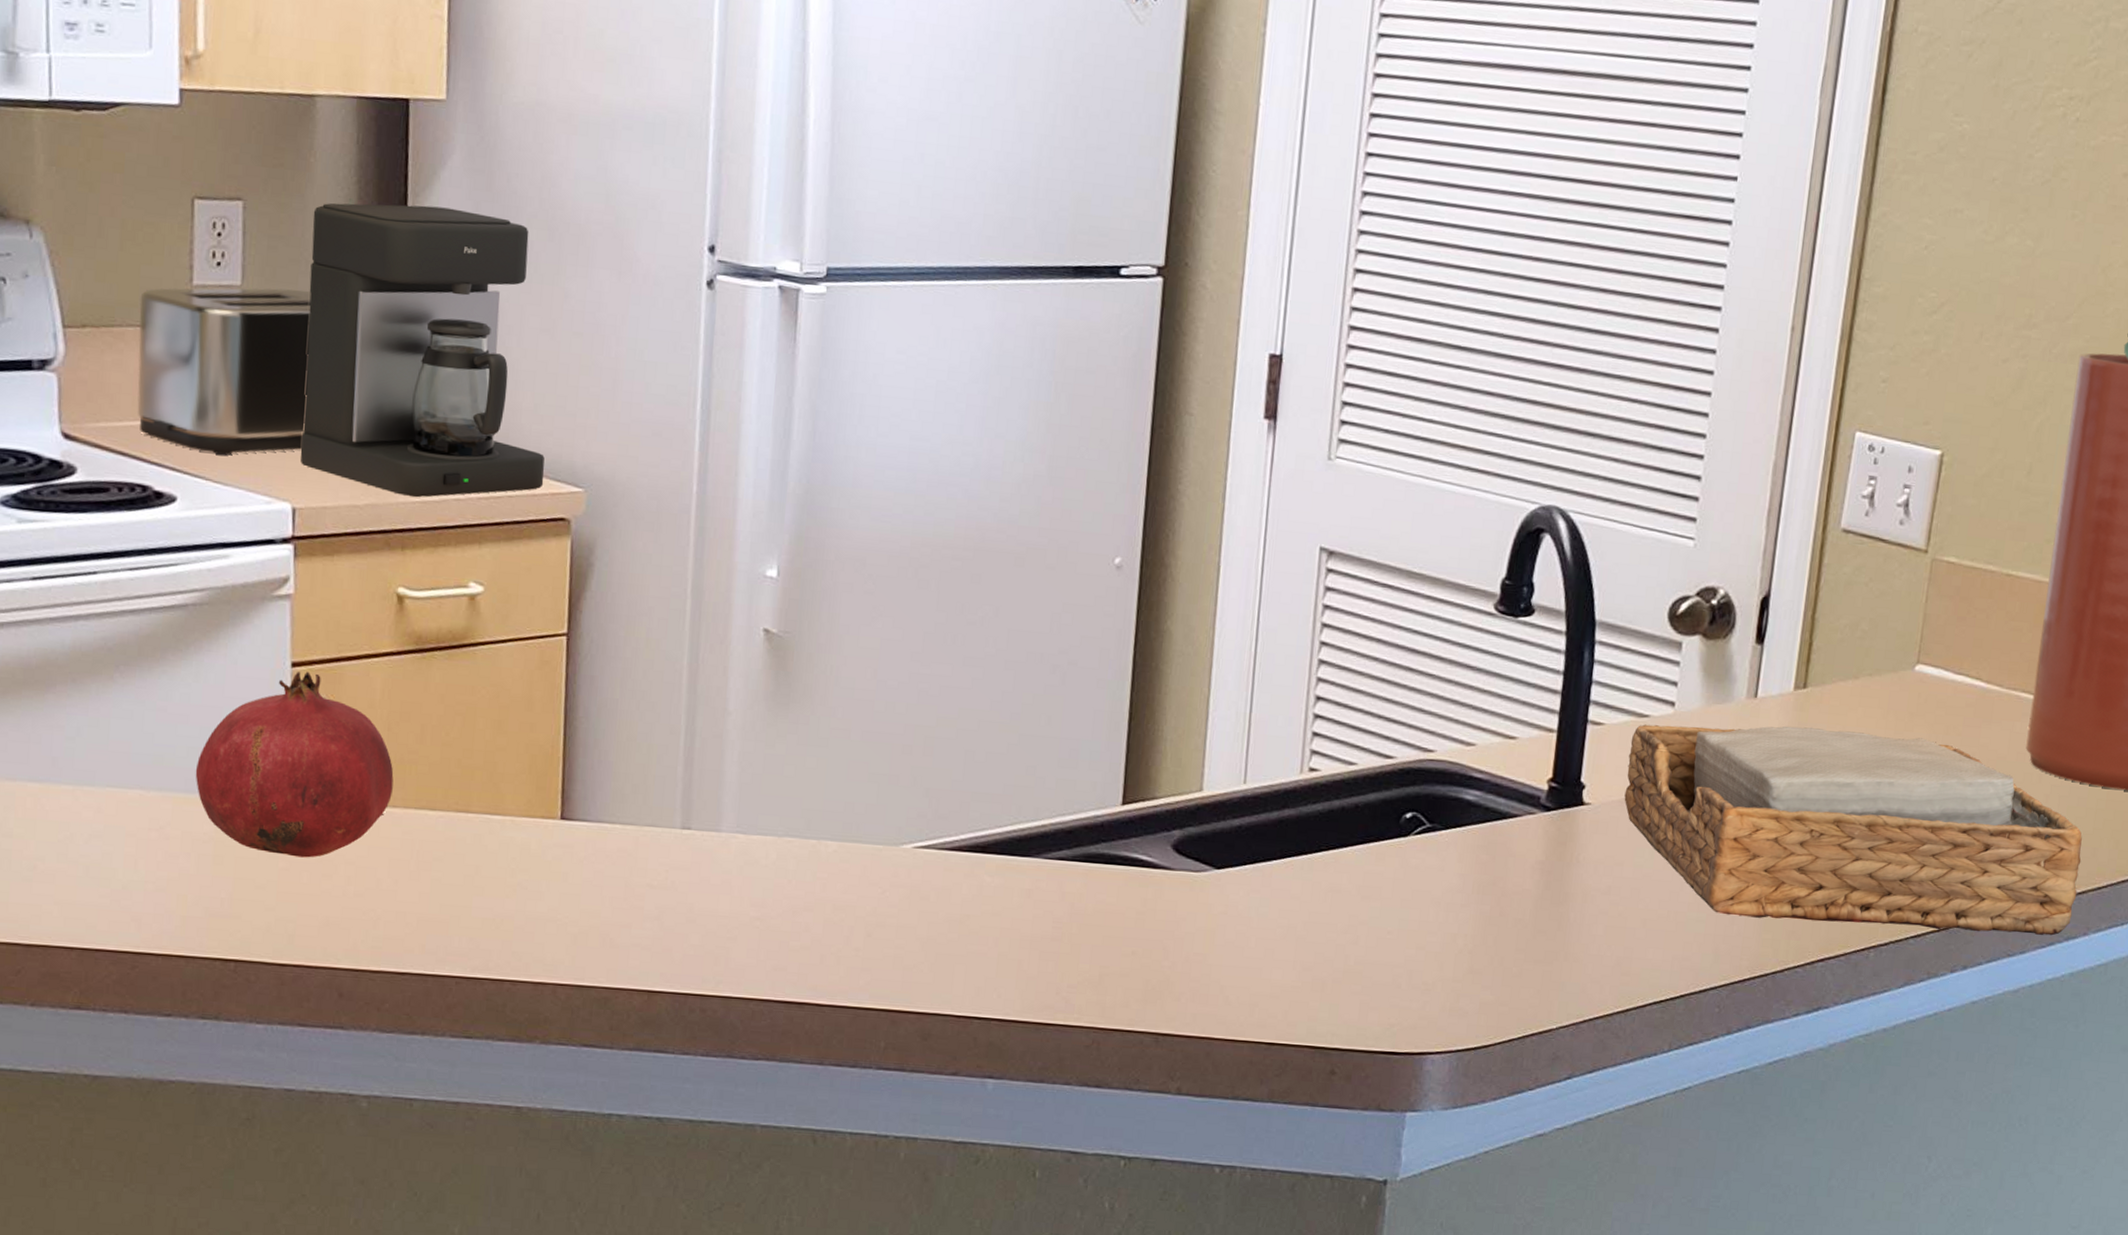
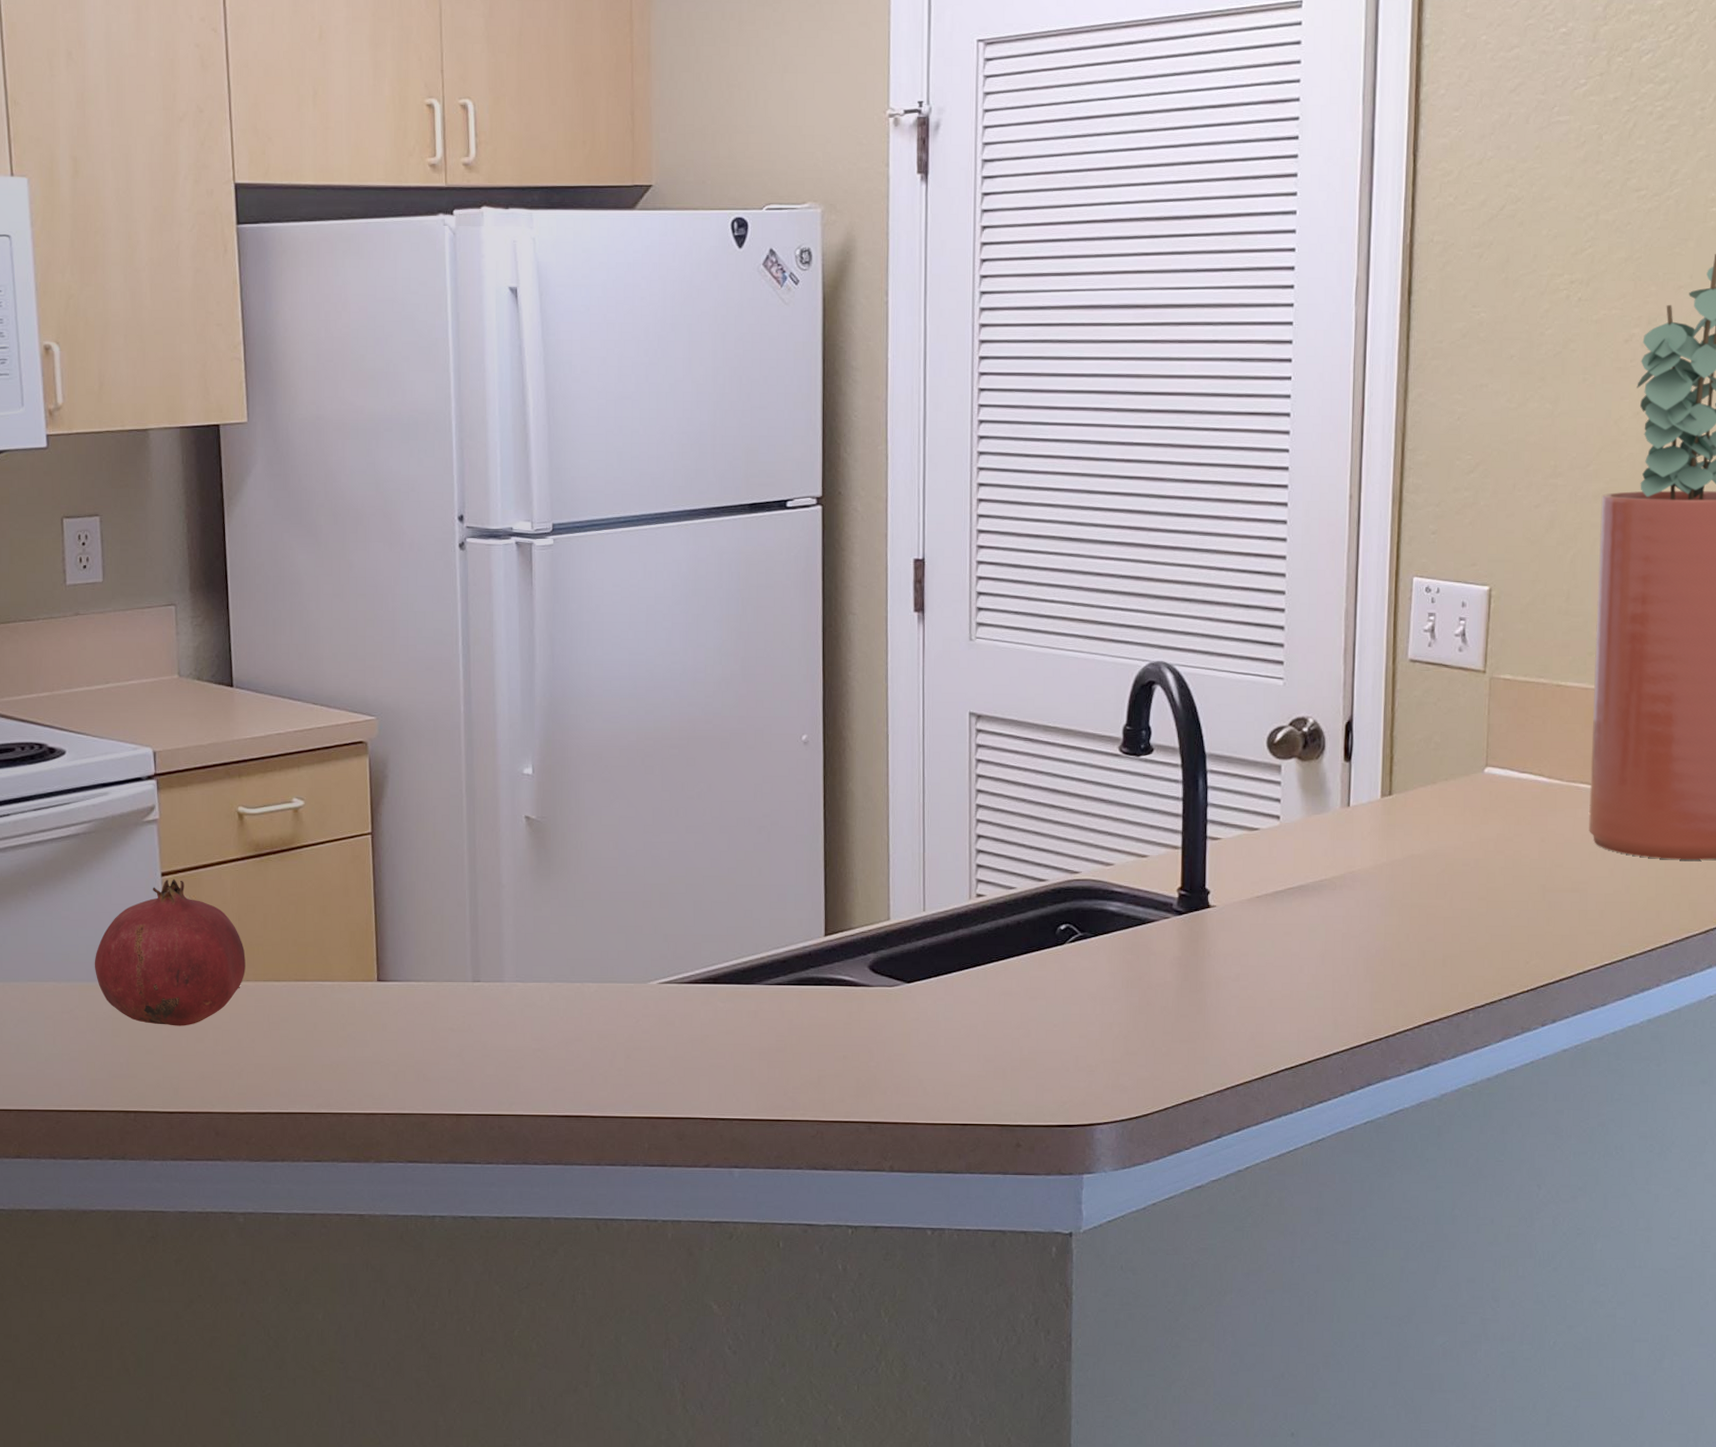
toaster: present [137,288,312,455] -> none [28,581,159,715]
coffee maker: present [300,203,545,498] -> none [153,506,344,735]
napkin holder: present [1624,724,2082,936] -> none [1244,828,1648,991]

